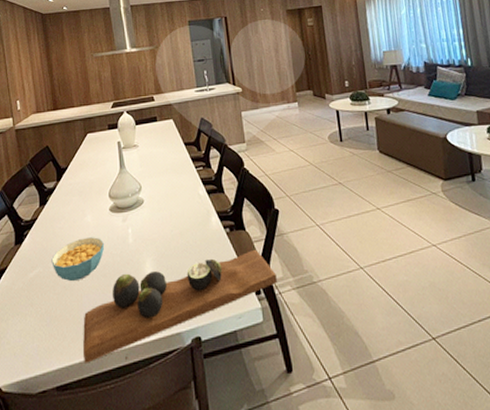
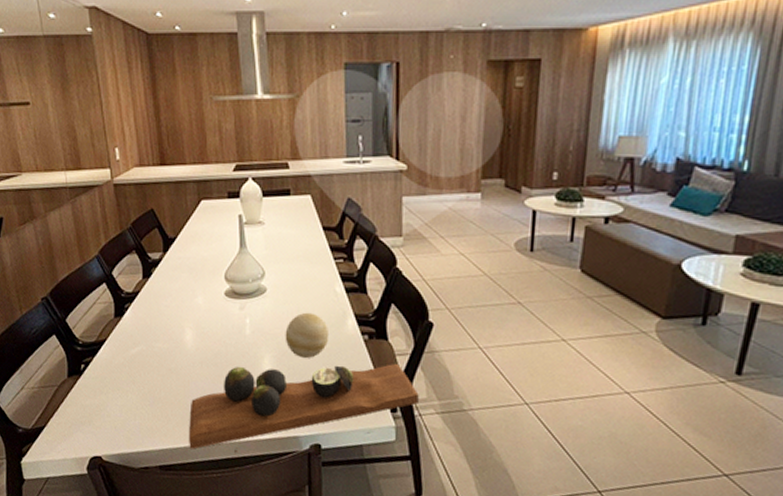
cereal bowl: present [51,237,104,281] -> none [156,320,216,365]
decorative ball: none [161,215,198,258] -> present [285,312,330,359]

